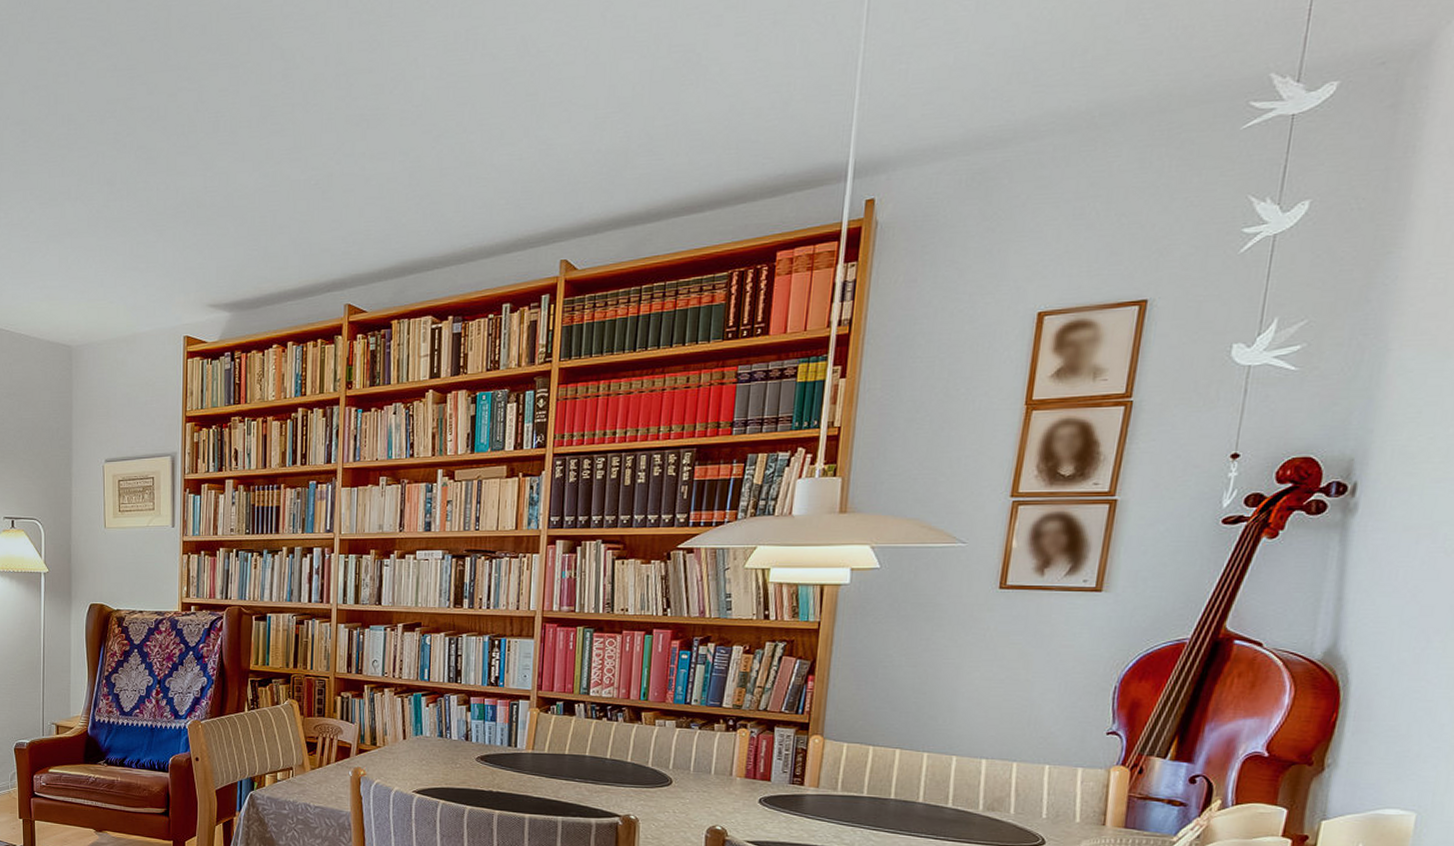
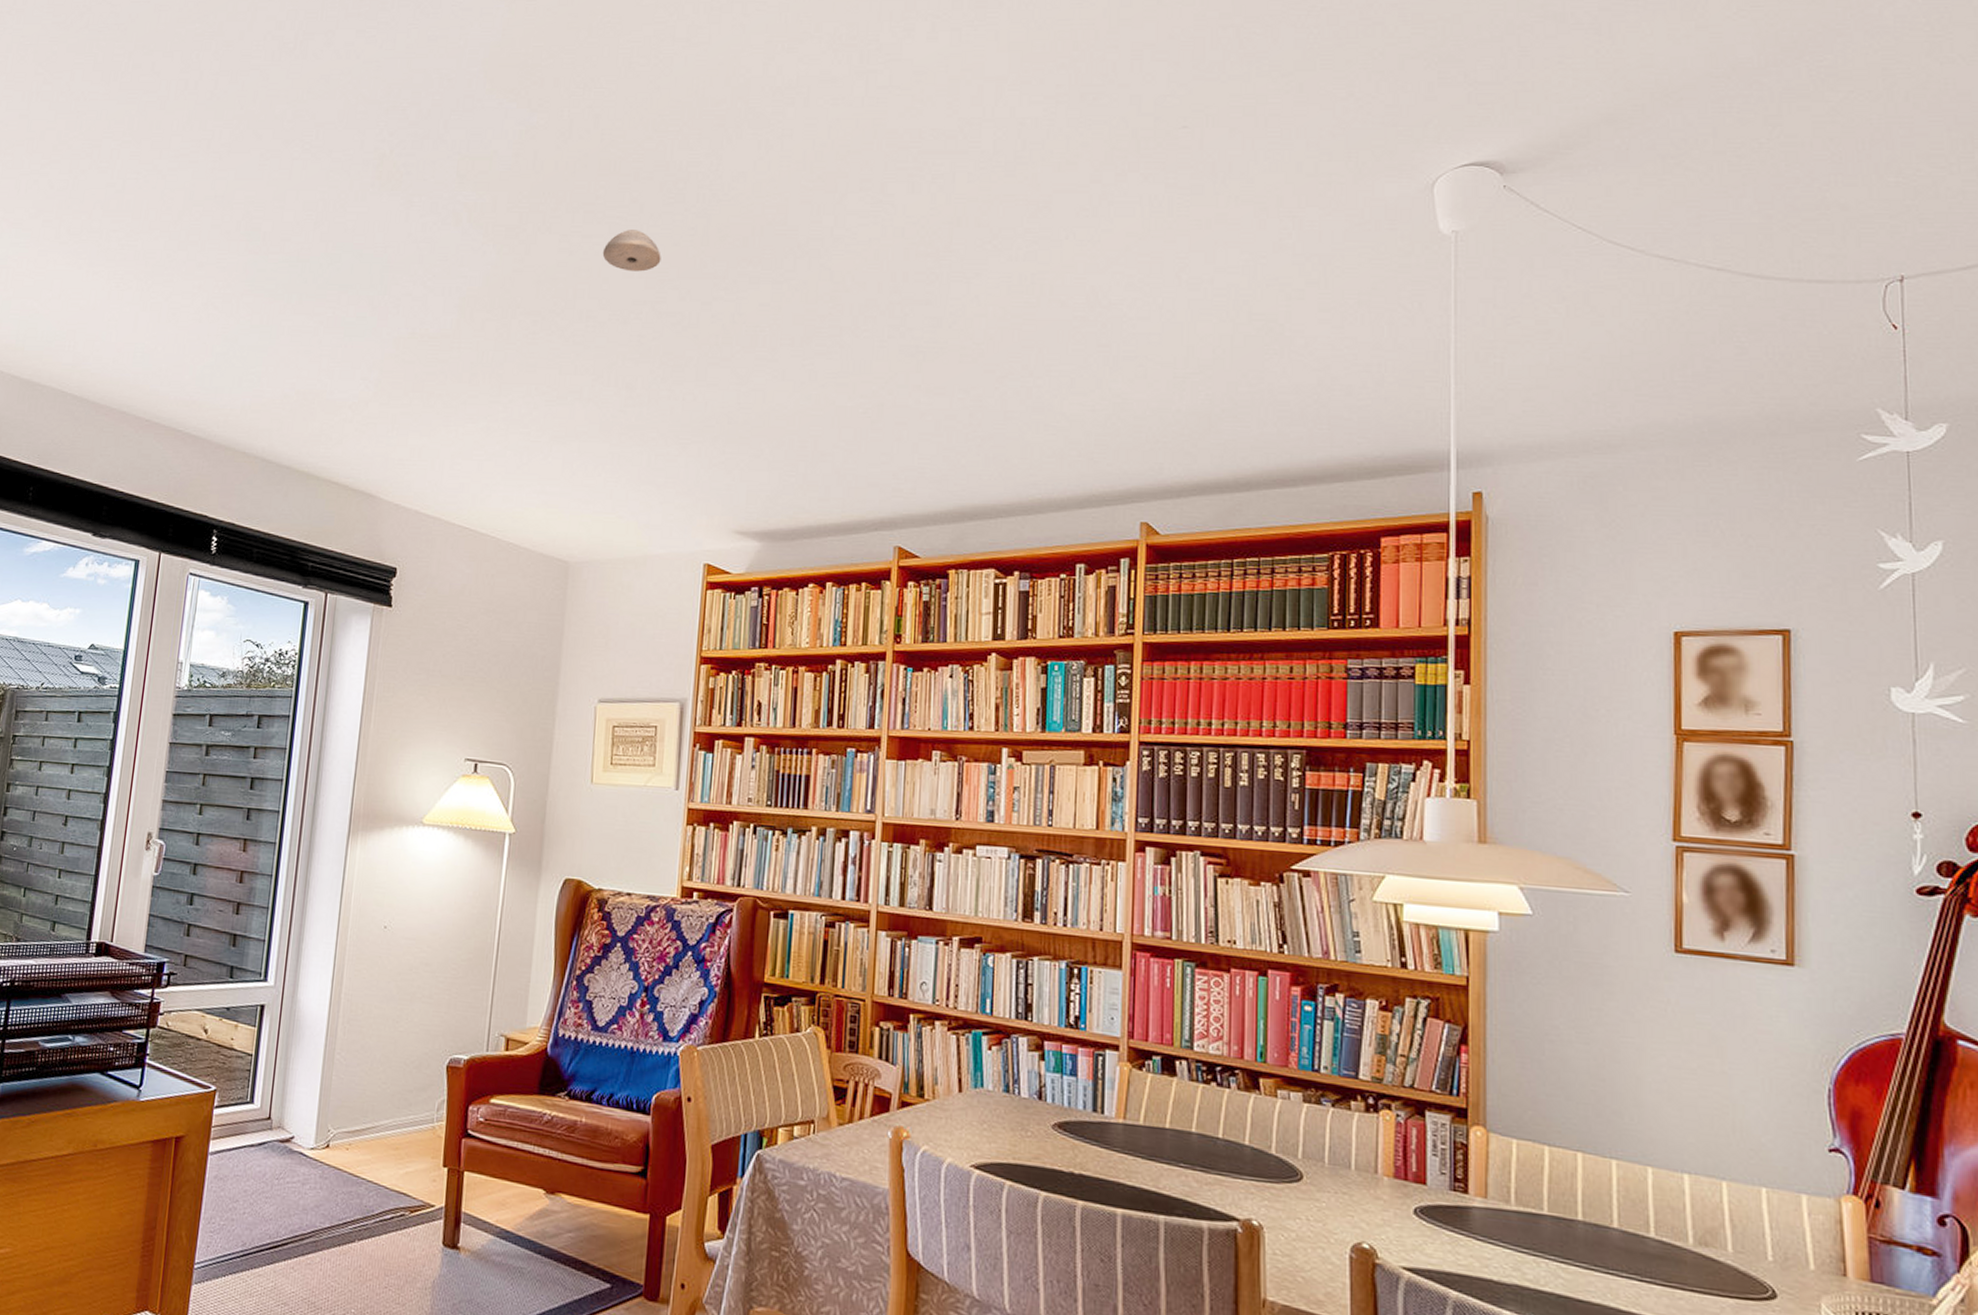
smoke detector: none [77,29,129,72] -> present [602,230,661,272]

